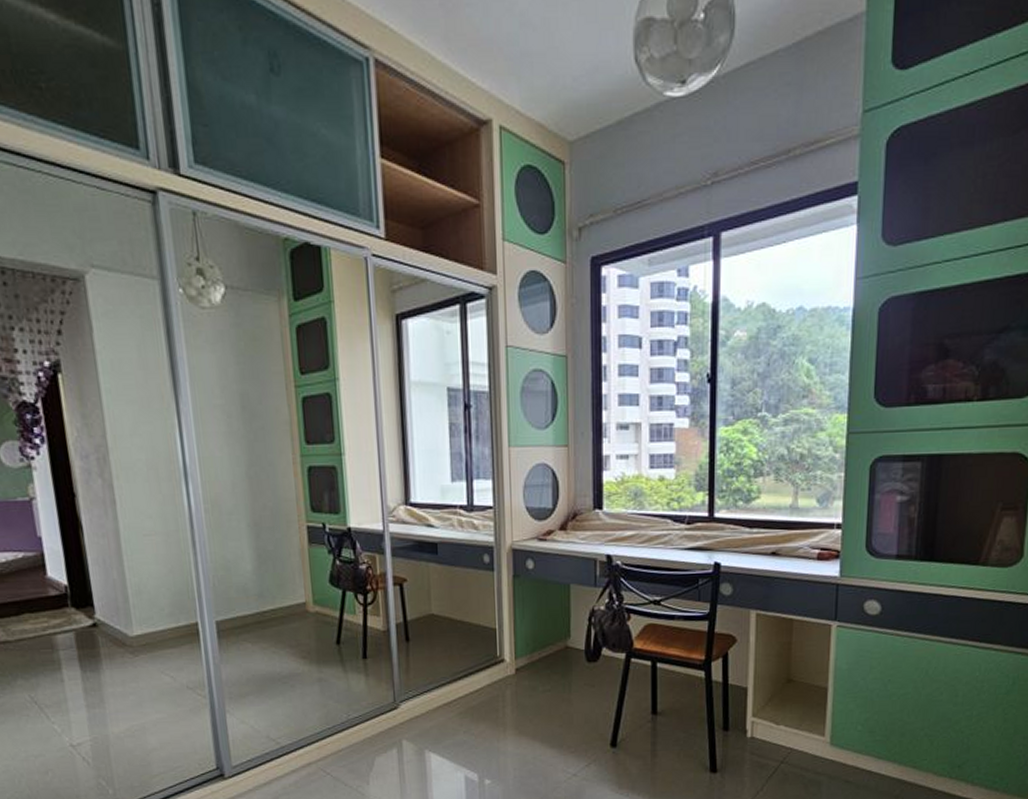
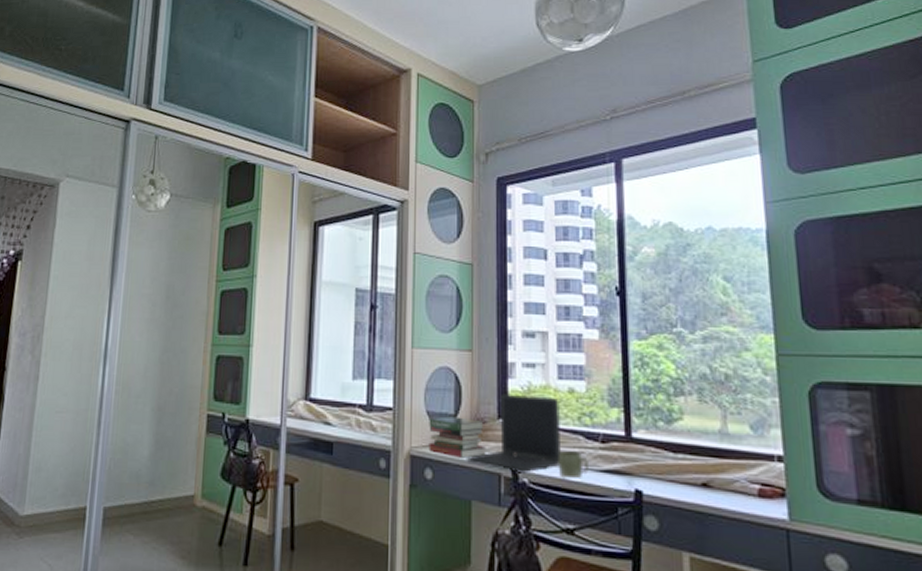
books: none [528,510,583,549] -> present [428,416,486,460]
laptop: none [564,485,650,557] -> present [466,393,561,474]
mug: none [648,532,675,558] -> present [557,450,589,479]

